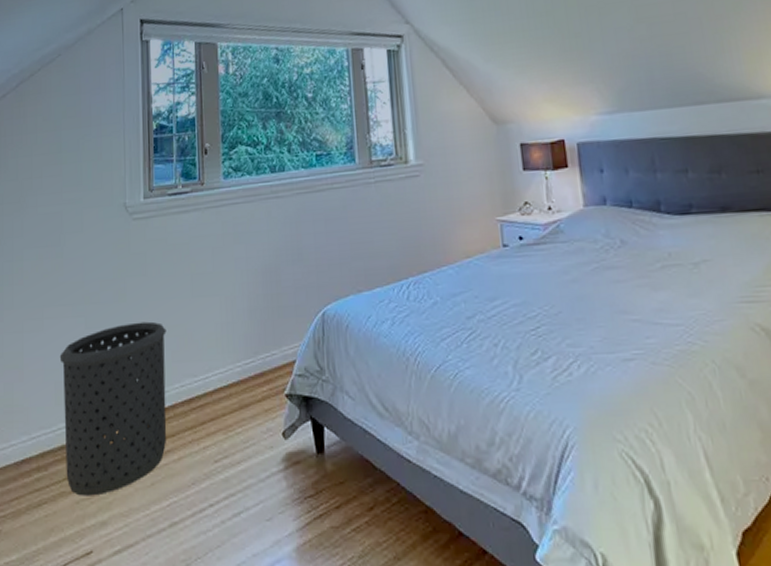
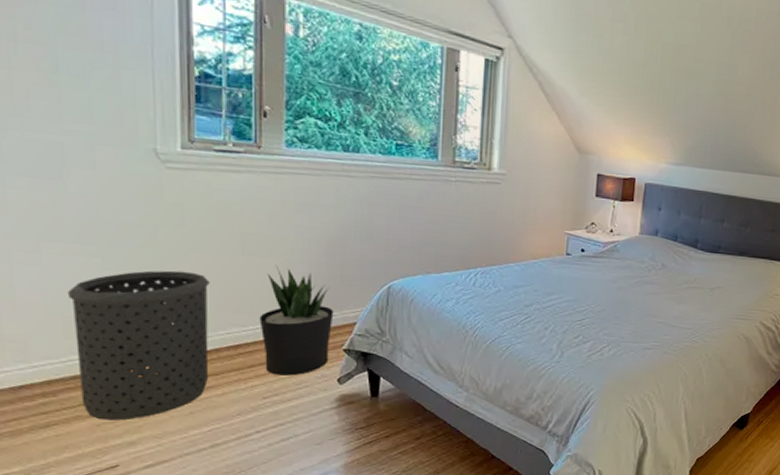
planter: none [208,303,274,432] -> present [259,264,334,376]

